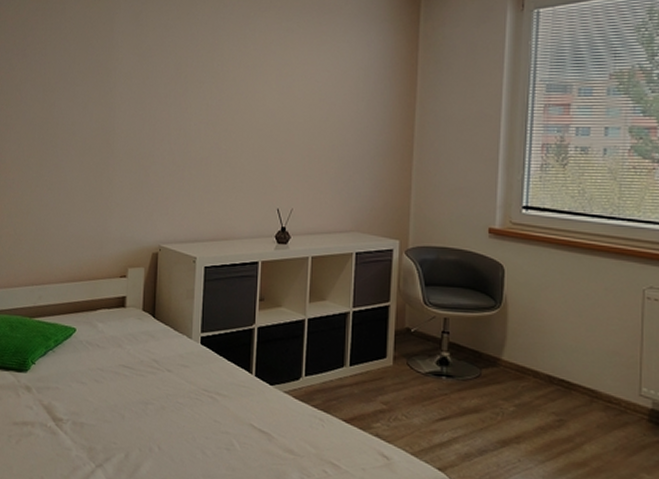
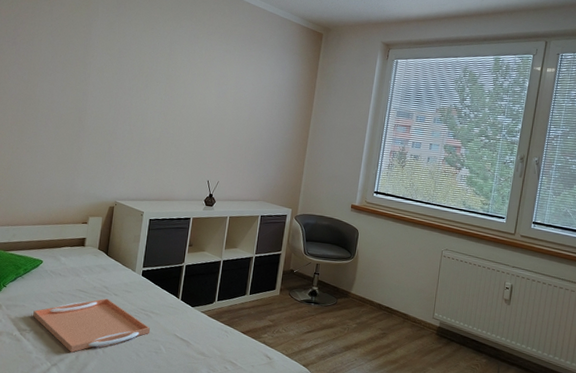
serving tray: none [69,376,218,449] -> present [33,298,151,353]

